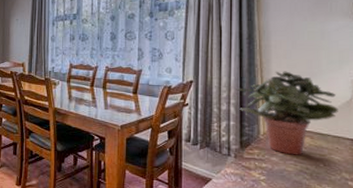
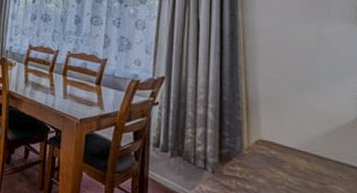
potted plant: present [236,71,338,155] -> none [215,76,341,180]

